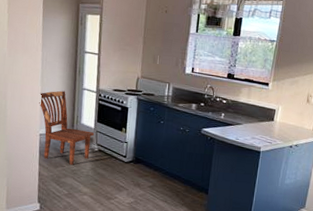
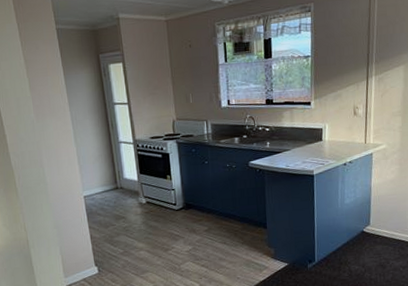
dining chair: present [39,90,95,166] -> none [76,148,140,223]

